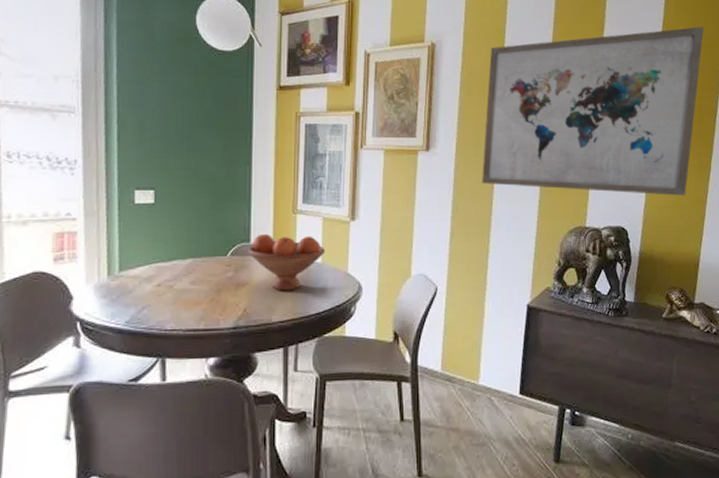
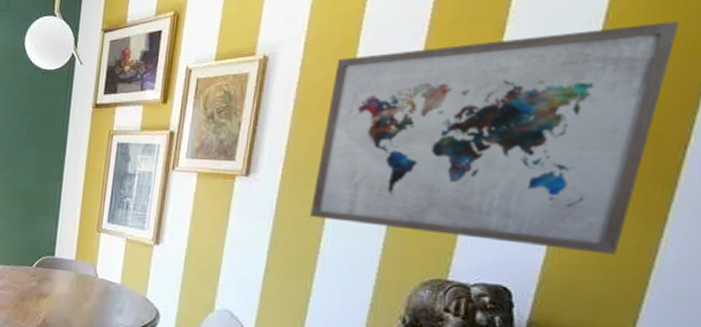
fruit bowl: present [248,234,326,291] -> none [52,249,126,308]

